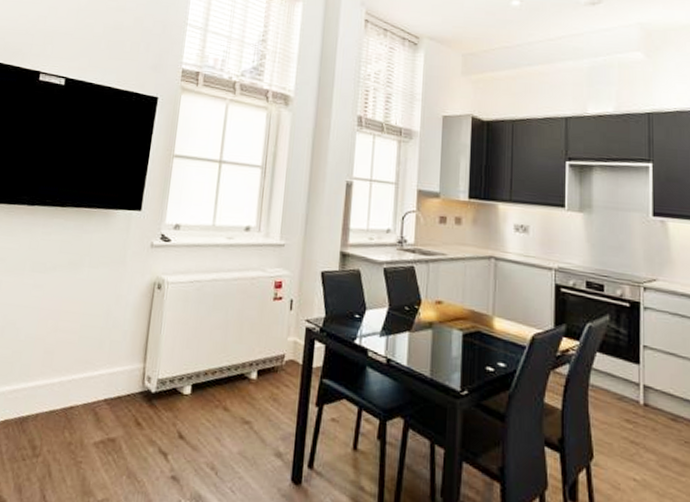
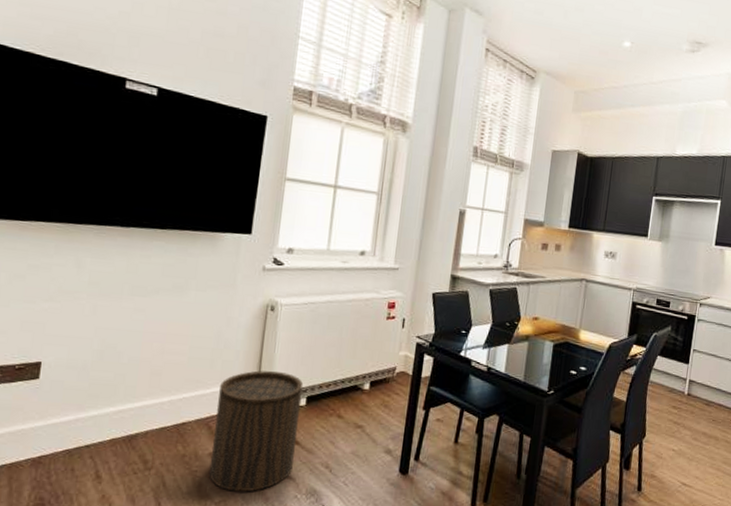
stool: none [93,352,189,491] -> present [209,370,304,492]

